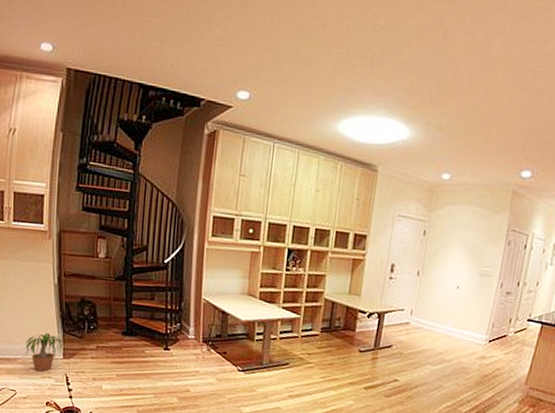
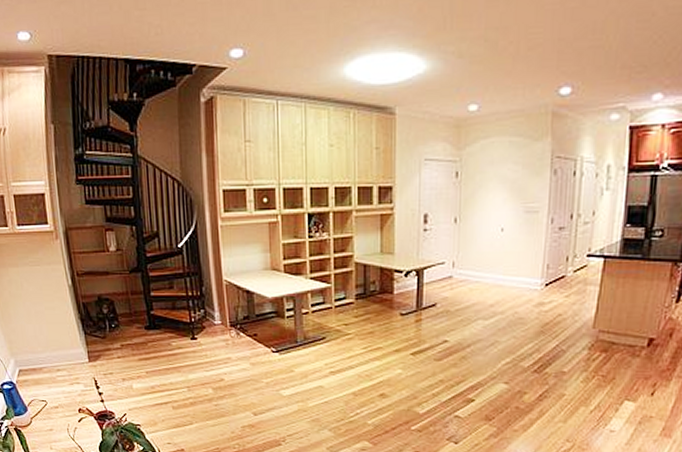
potted plant: present [21,333,66,372] -> none [46,337,90,378]

